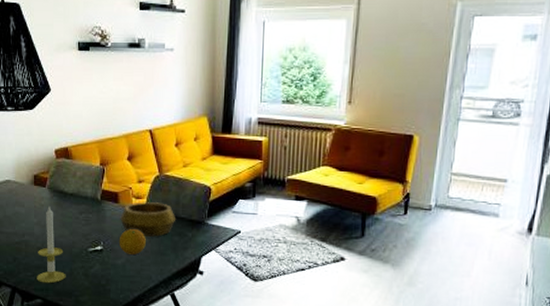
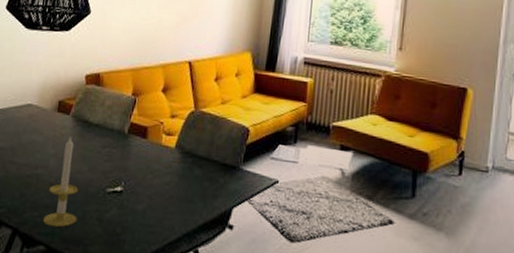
fruit: present [118,228,146,255] -> none [141,168,173,200]
decorative bowl: present [120,202,177,237] -> none [146,139,209,181]

